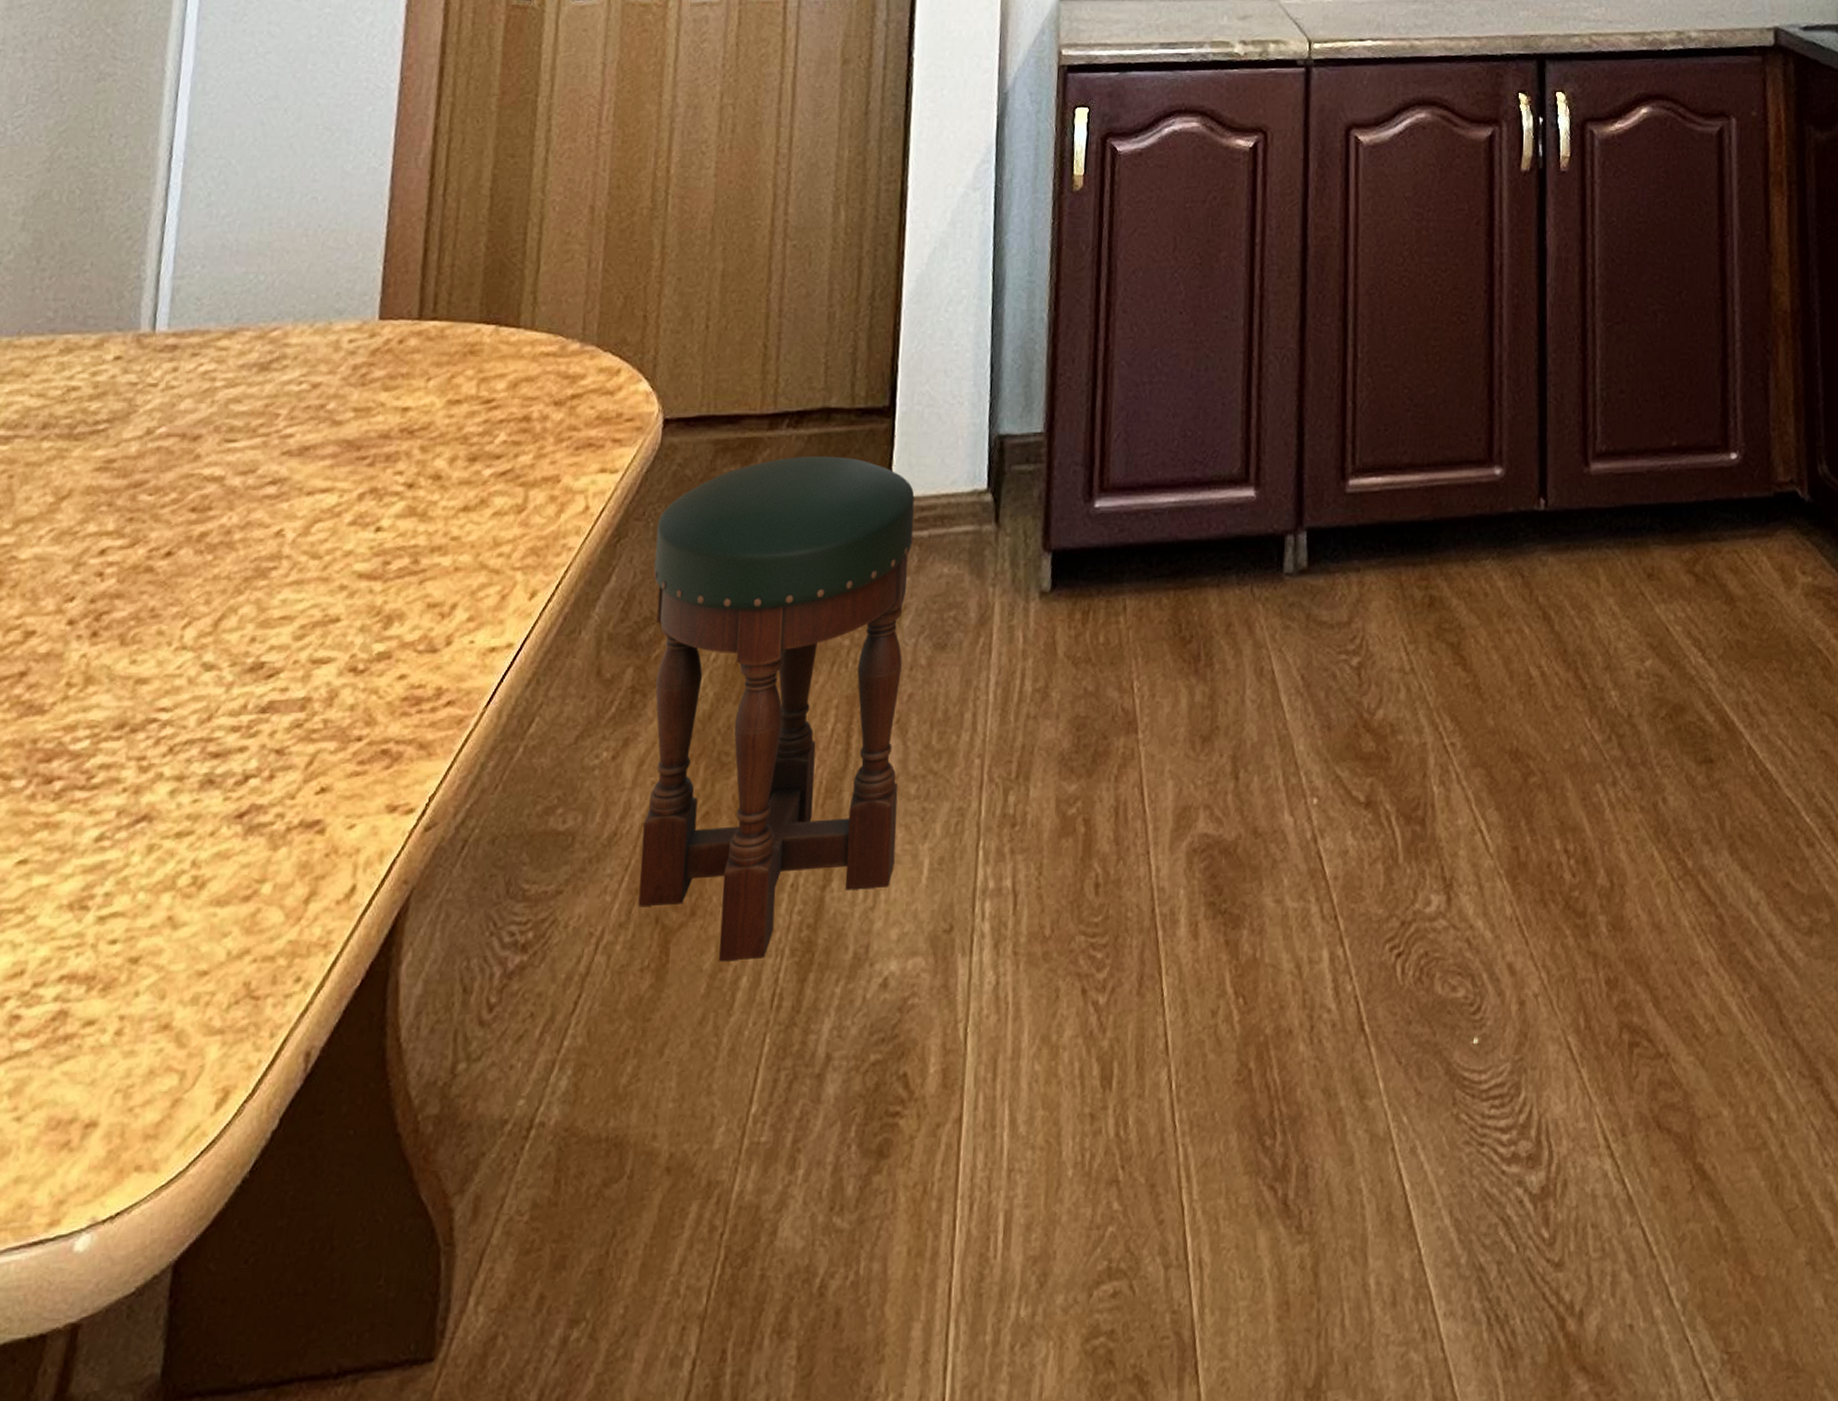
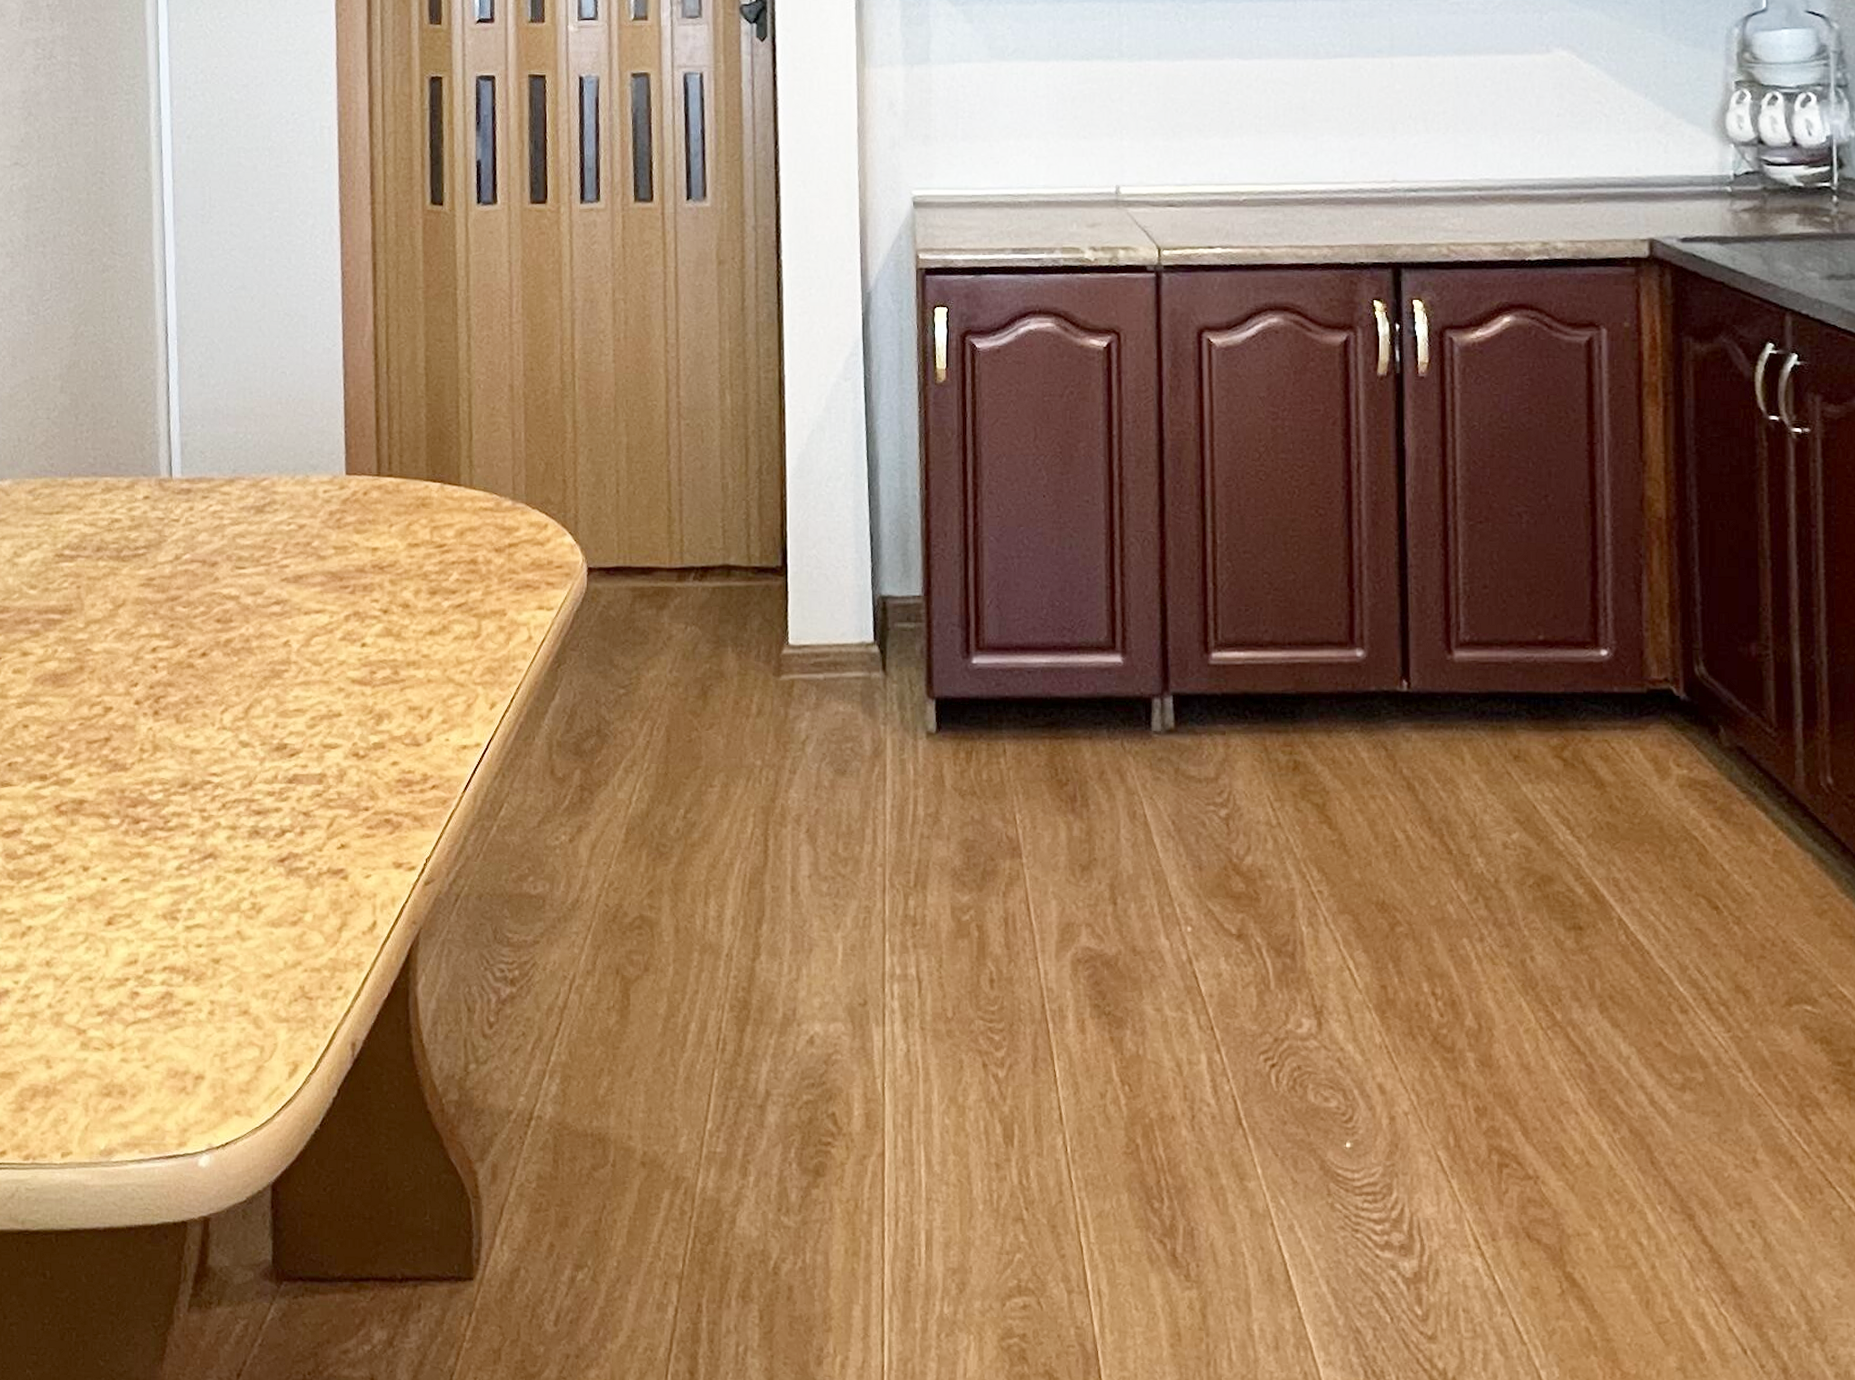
stool: present [638,456,915,961] -> none [590,605,813,1010]

